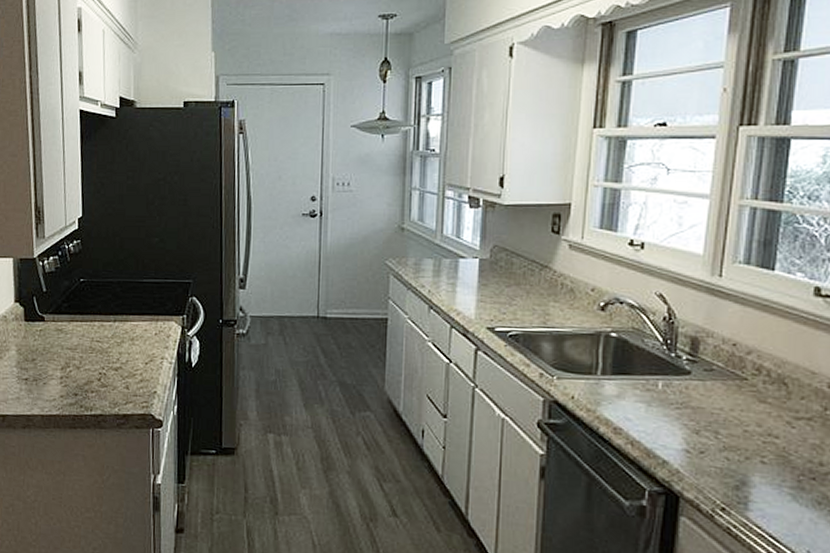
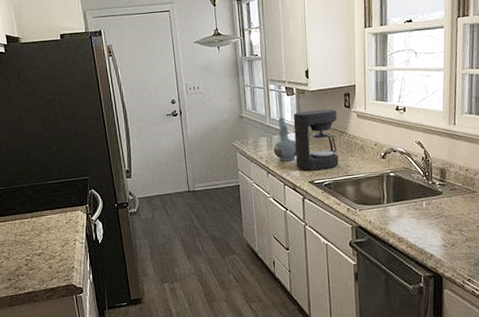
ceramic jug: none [441,234,475,296] -> present [273,116,297,162]
coffee maker: none [471,230,540,315] -> present [293,109,339,172]

